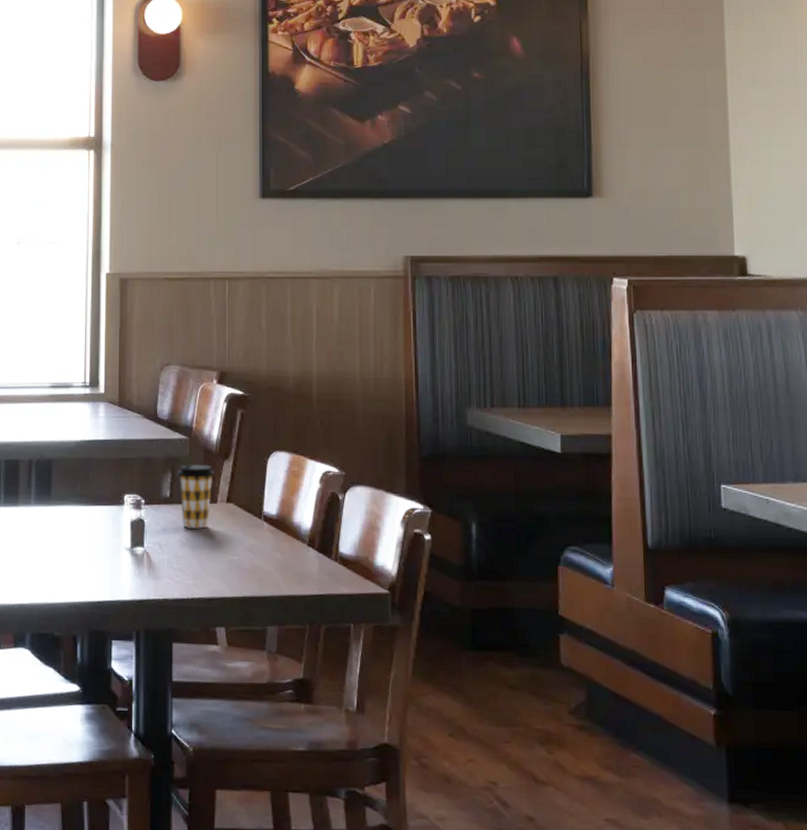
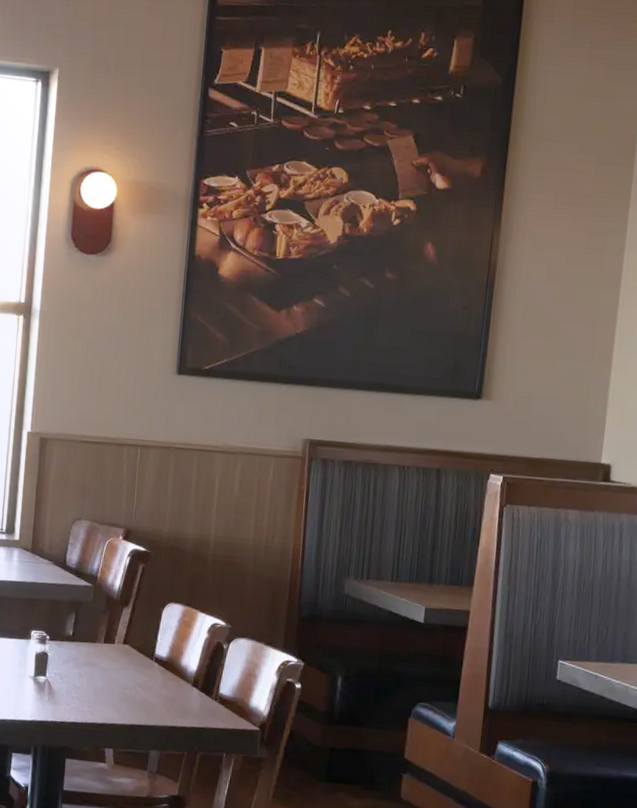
coffee cup: present [177,464,215,529] -> none [80,608,114,665]

